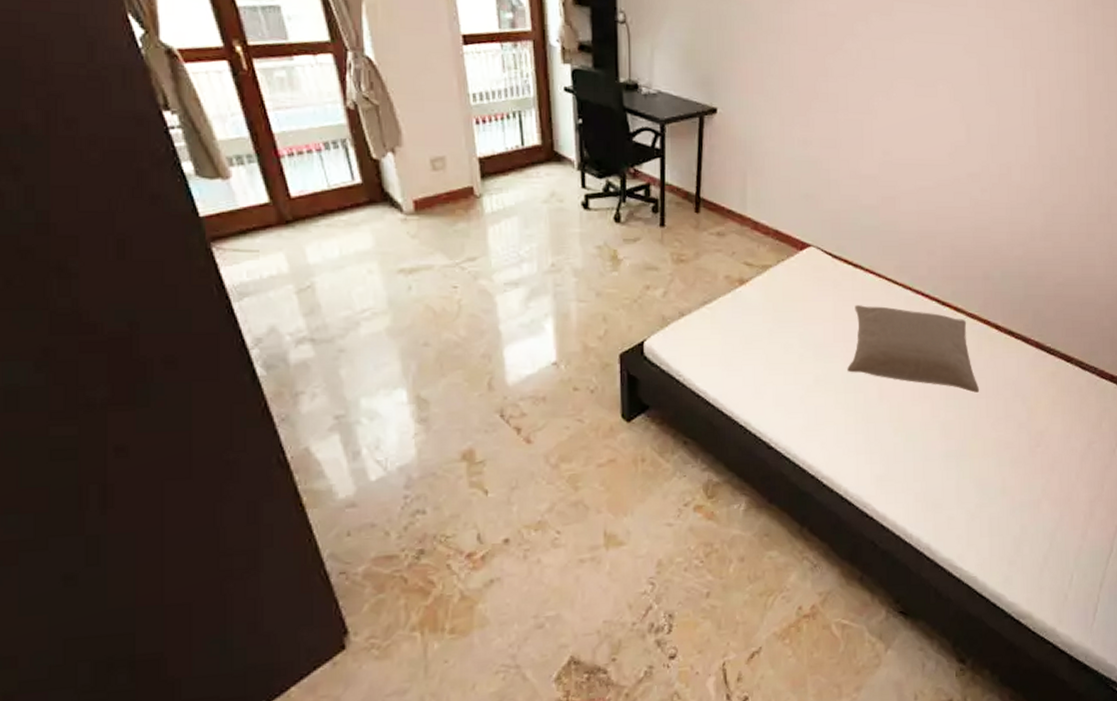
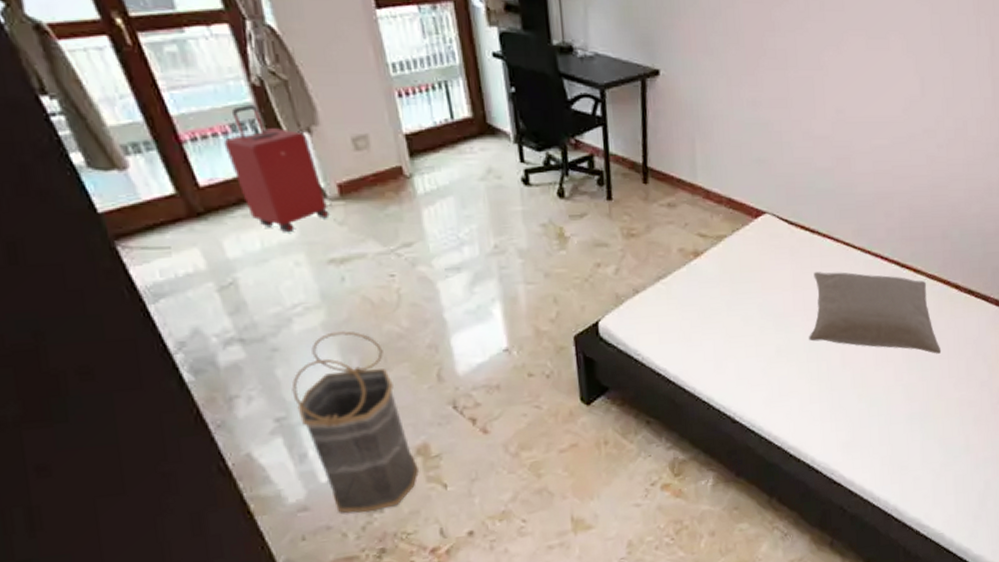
suitcase: none [316,125,404,242] -> present [223,104,330,232]
basket: none [353,337,462,513] -> present [291,331,419,514]

